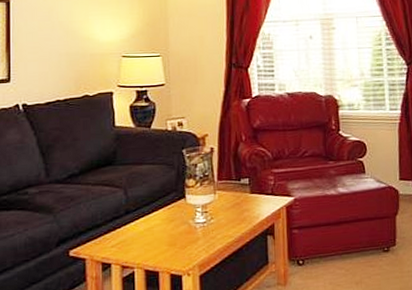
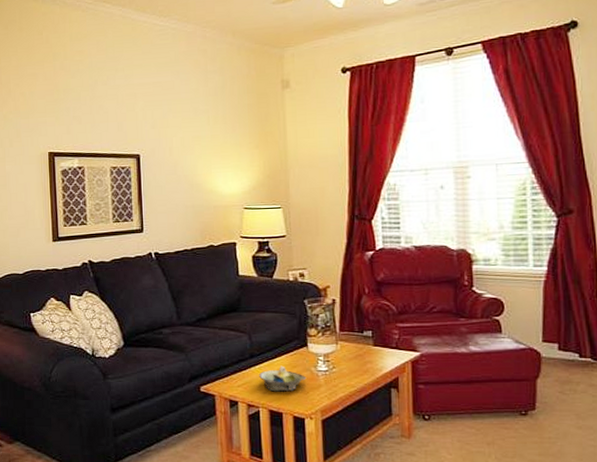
decorative bowl: none [135,220,184,249] -> present [259,365,307,392]

